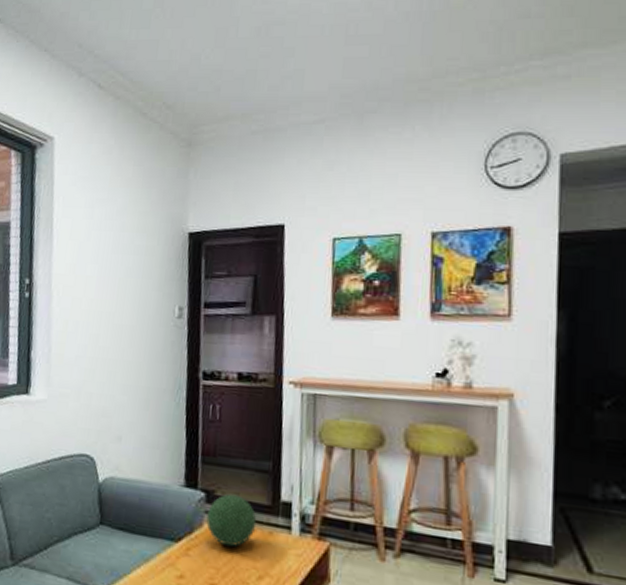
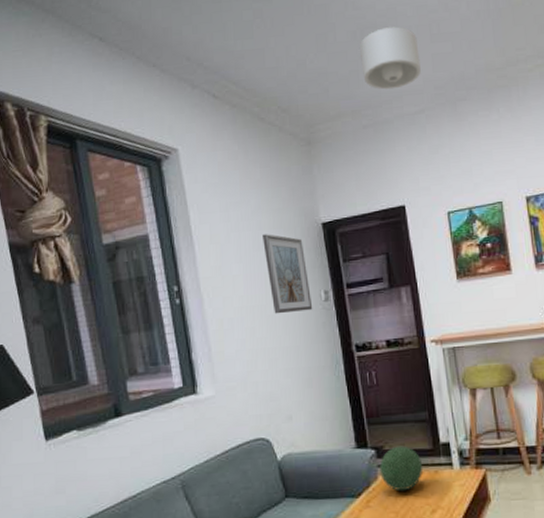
picture frame: none [122,237,165,326] -> present [262,234,313,314]
ceiling light: none [261,25,330,94] -> present [360,27,421,90]

